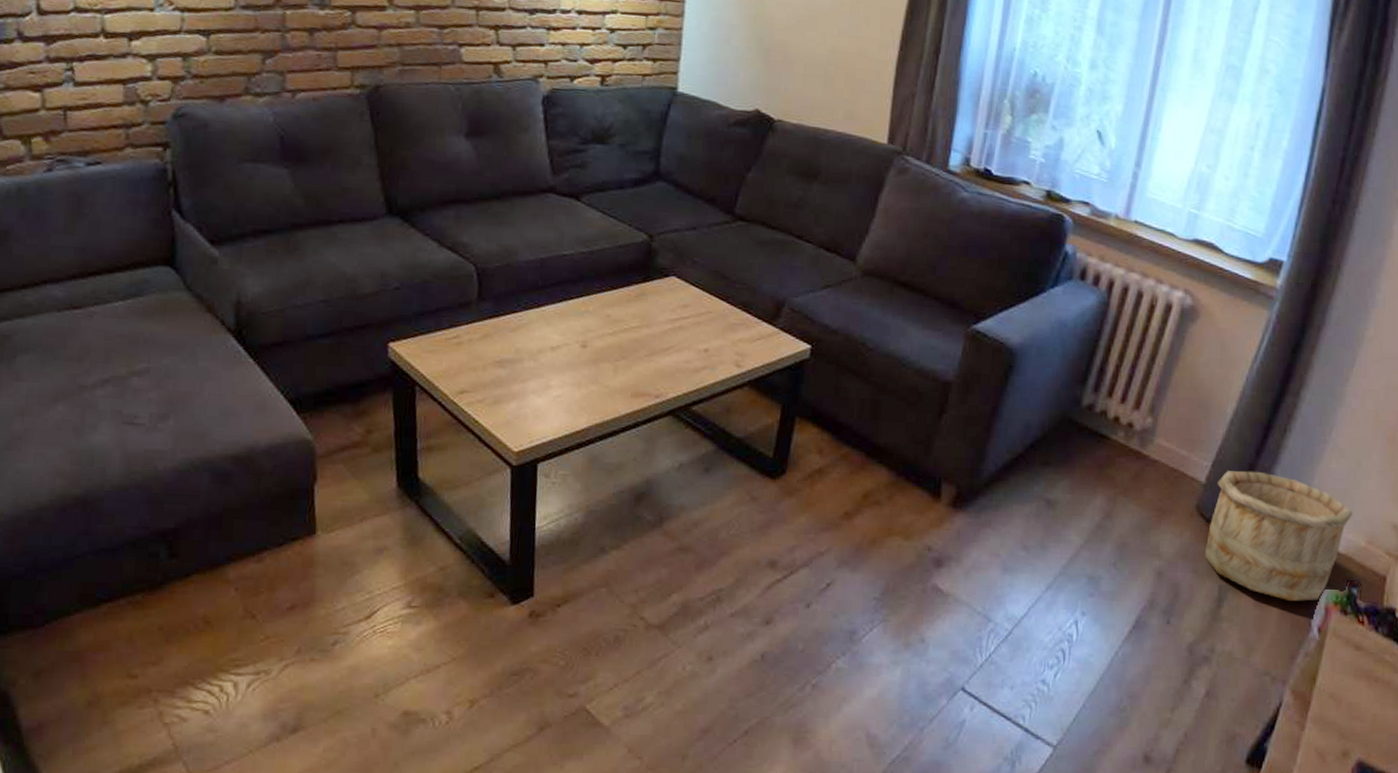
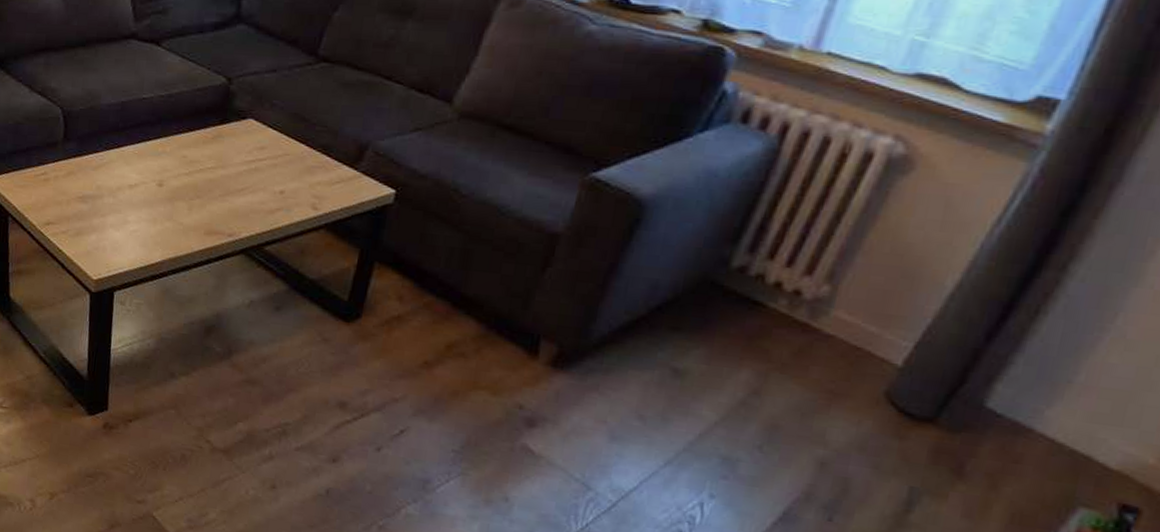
wooden bucket: present [1204,471,1353,601] -> none [891,354,1140,521]

